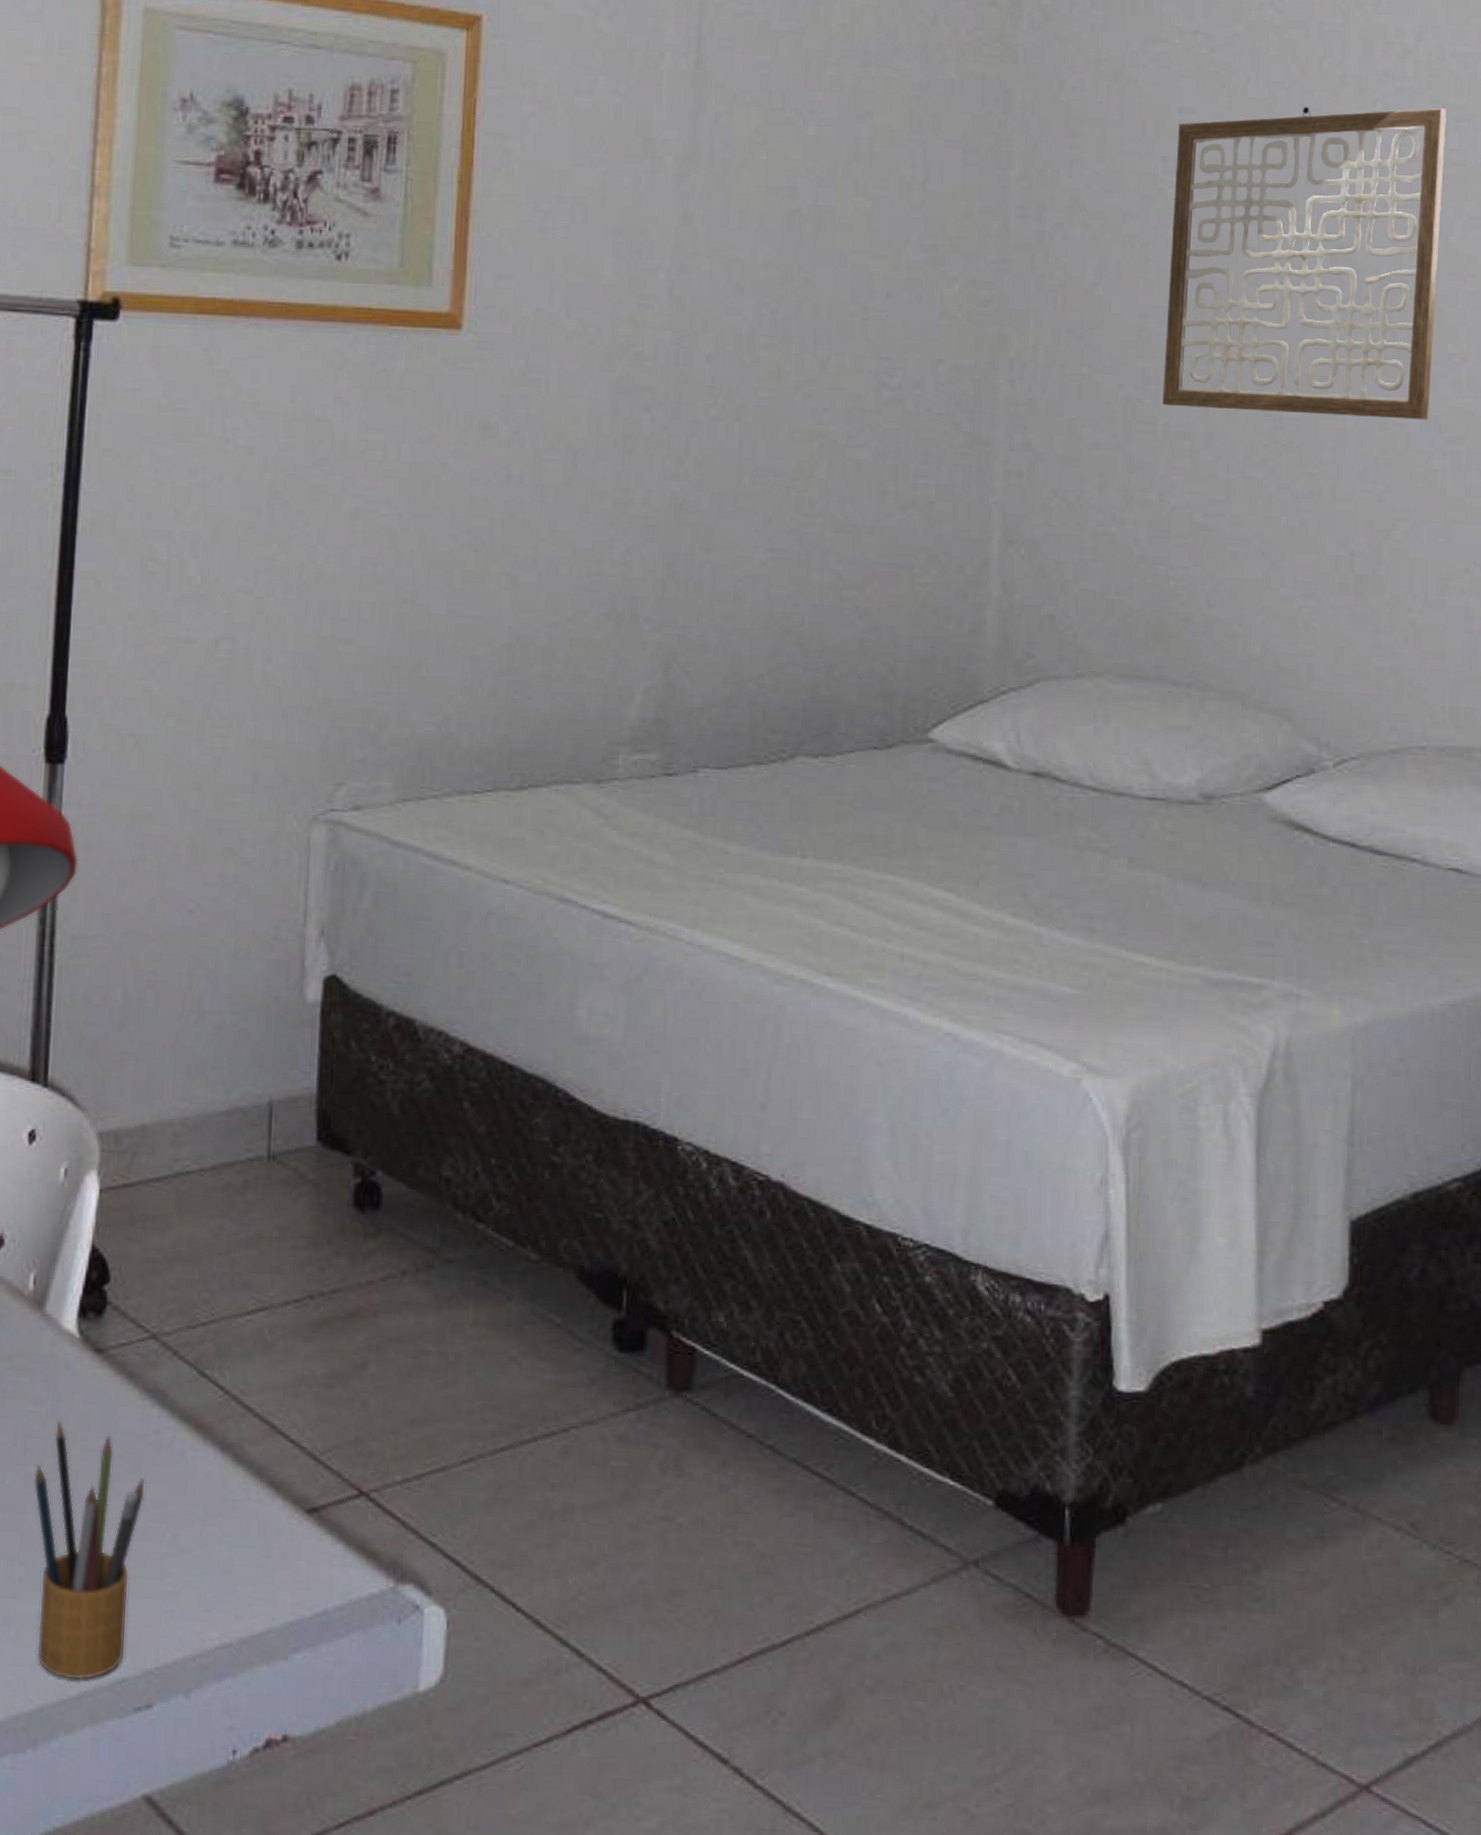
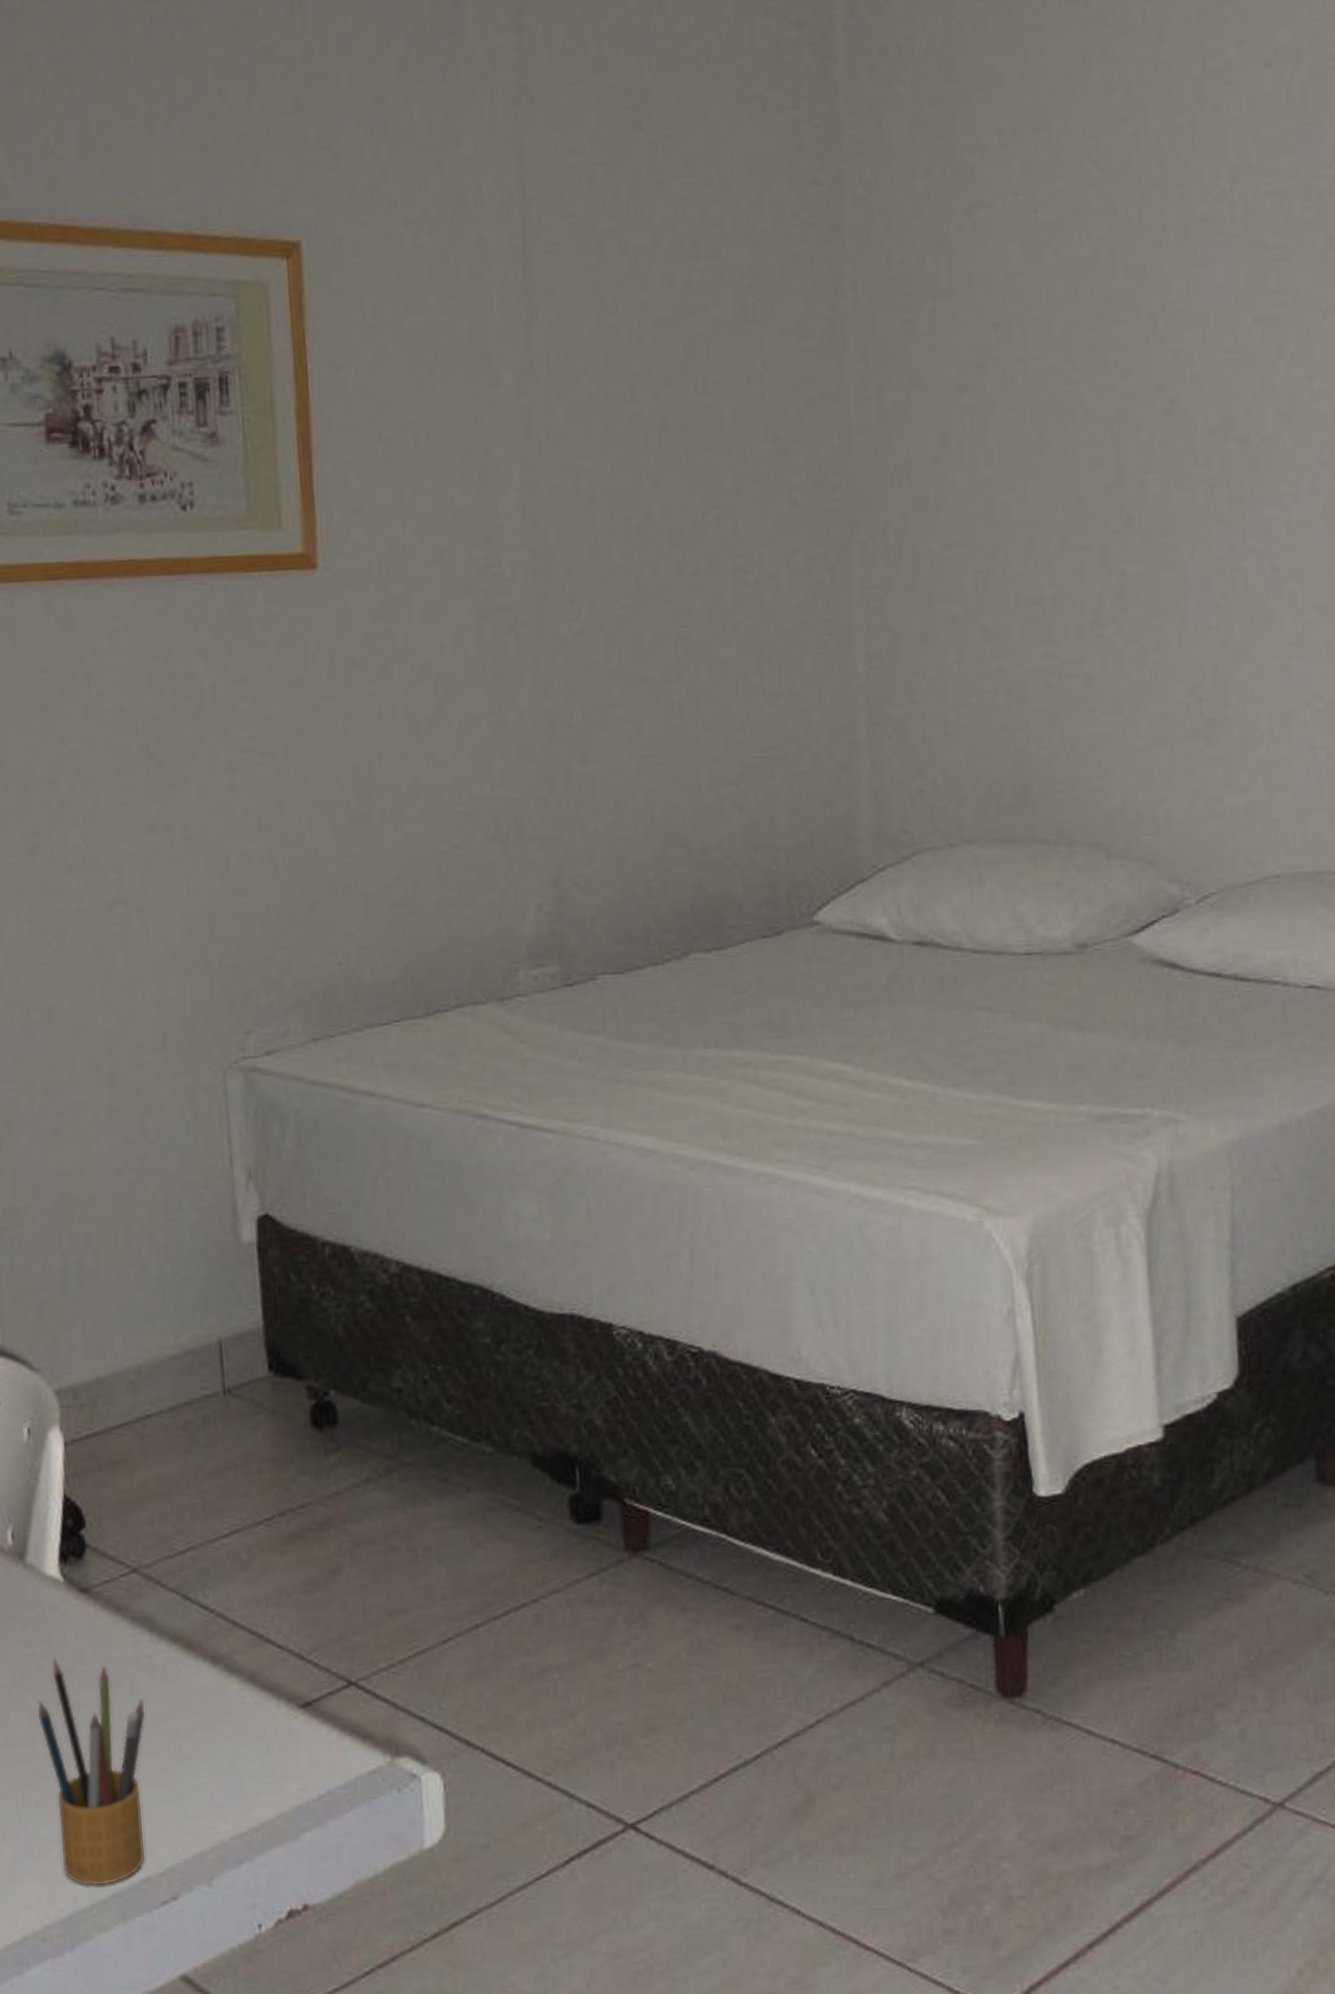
wall art: present [1163,106,1446,420] -> none [1007,249,1265,574]

